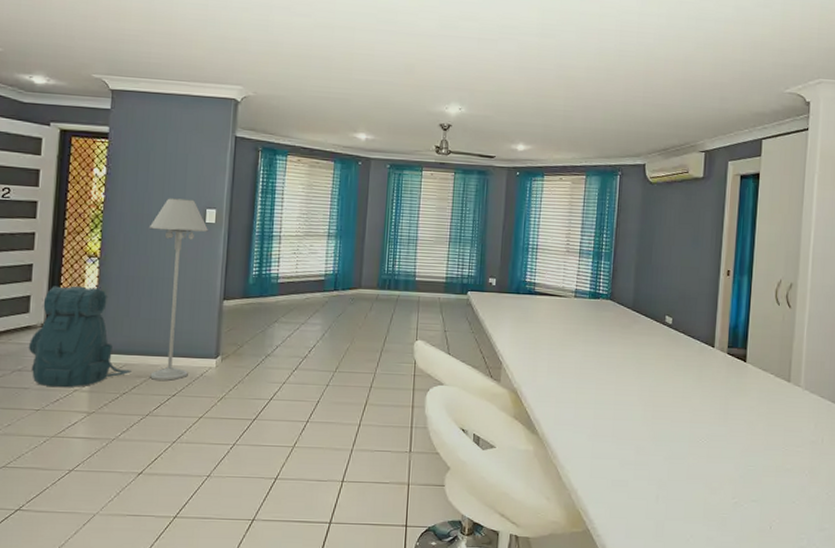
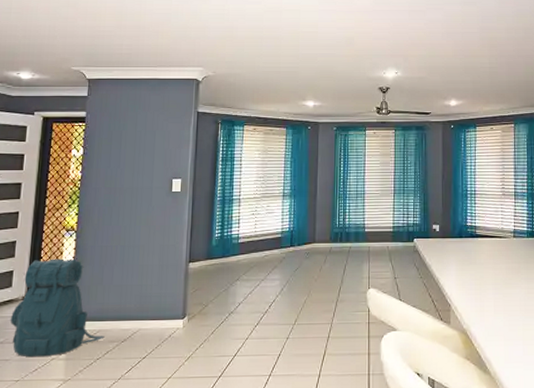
floor lamp: present [148,198,208,381] -> none [121,171,174,344]

